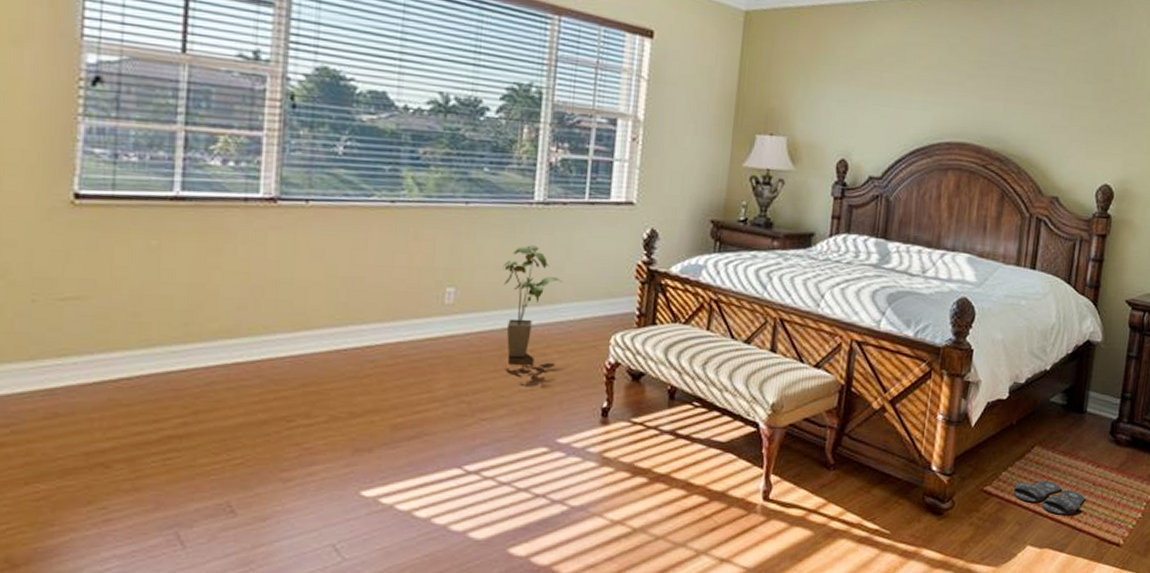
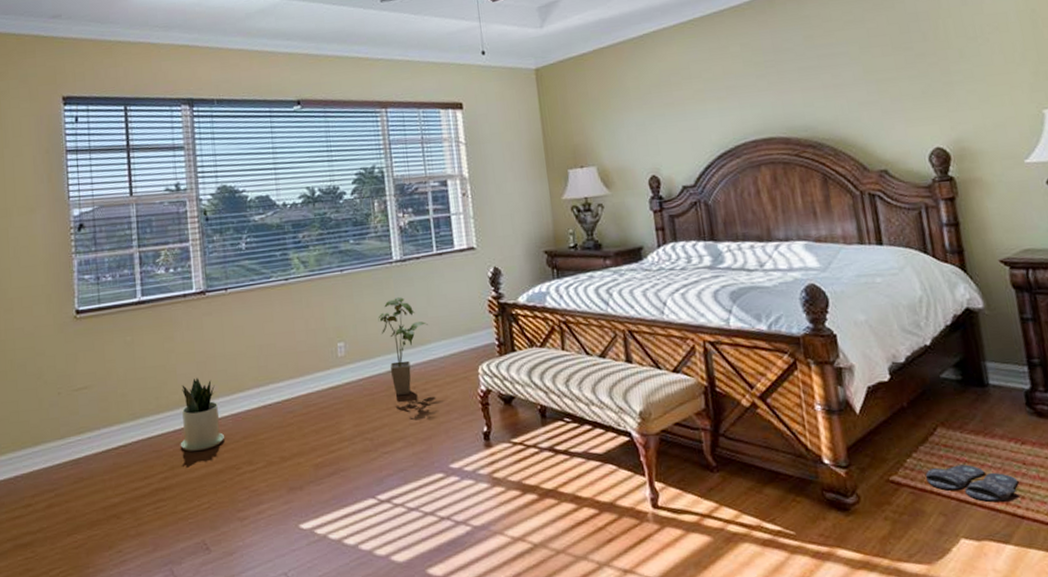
planter: none [211,305,276,395] -> present [180,377,224,451]

